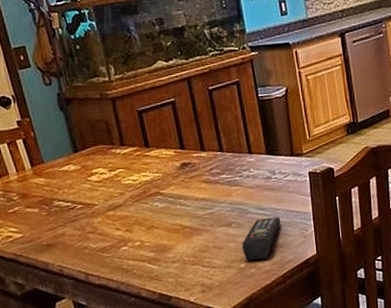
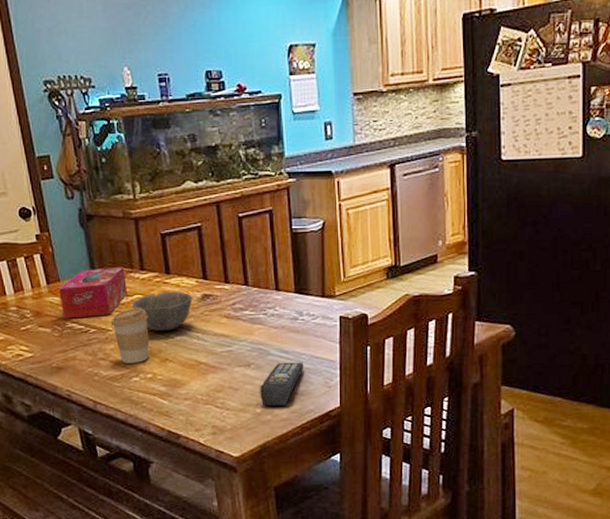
tissue box: none [43,143,111,198] -> present [59,266,128,319]
coffee cup: none [97,181,136,234] -> present [111,308,150,363]
bowl: none [114,162,173,201] -> present [131,291,193,331]

